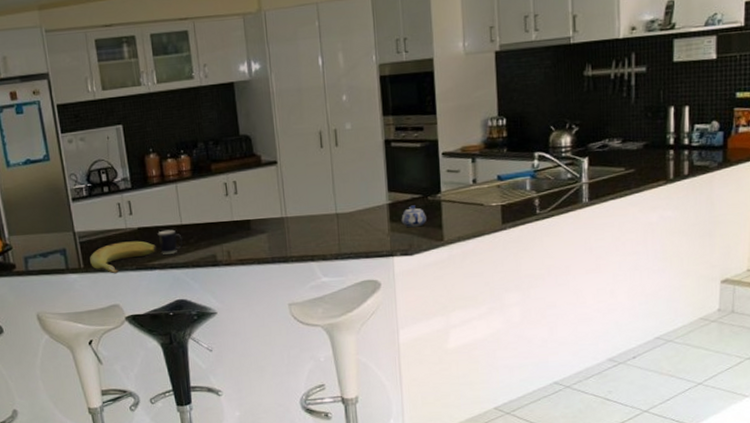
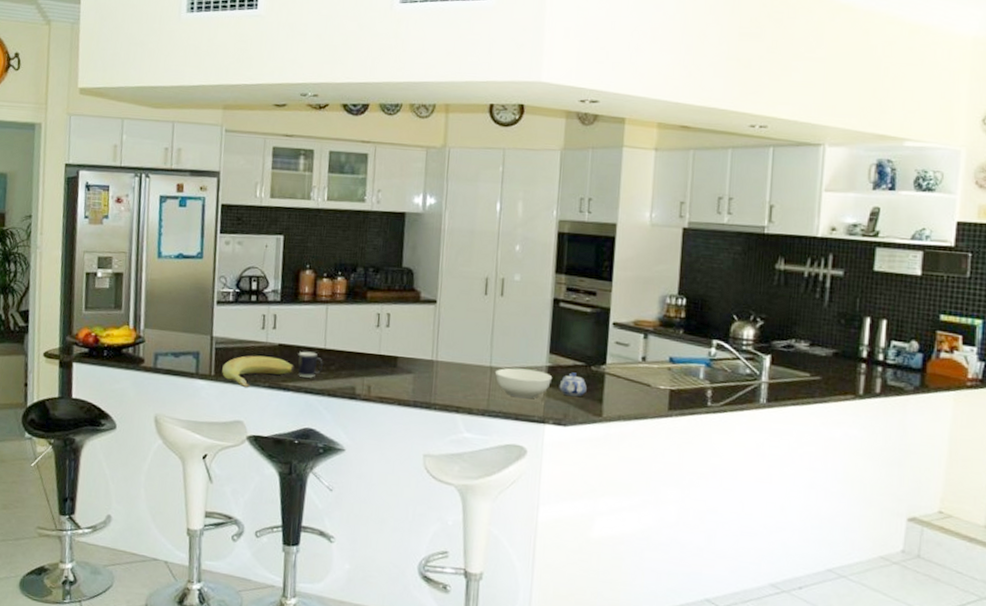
bowl: none [341,209,395,238] -> present [494,368,553,399]

